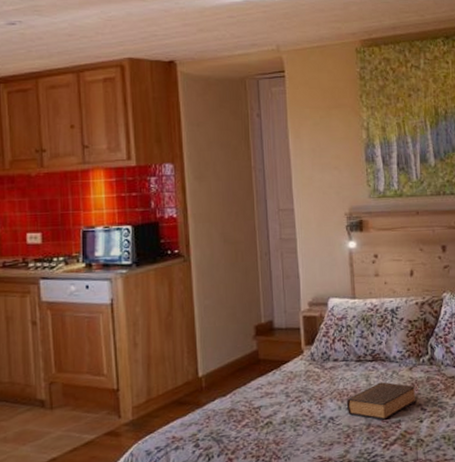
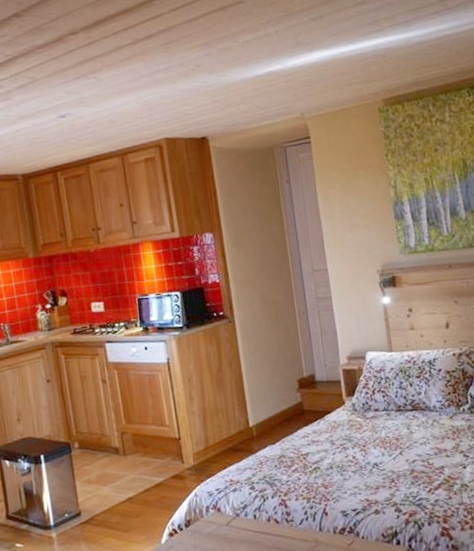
book: present [346,382,417,420] -> none [389,430,459,466]

